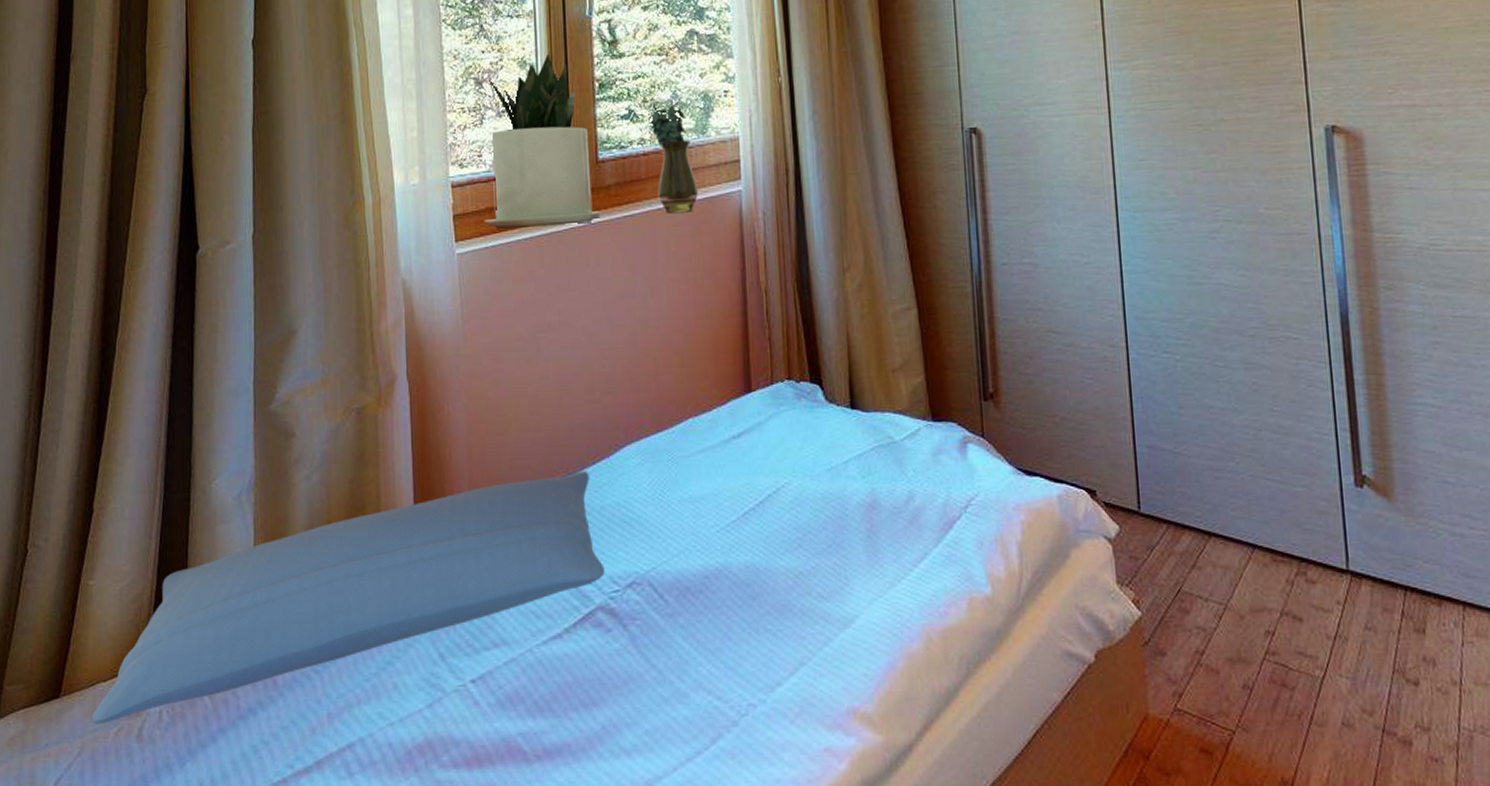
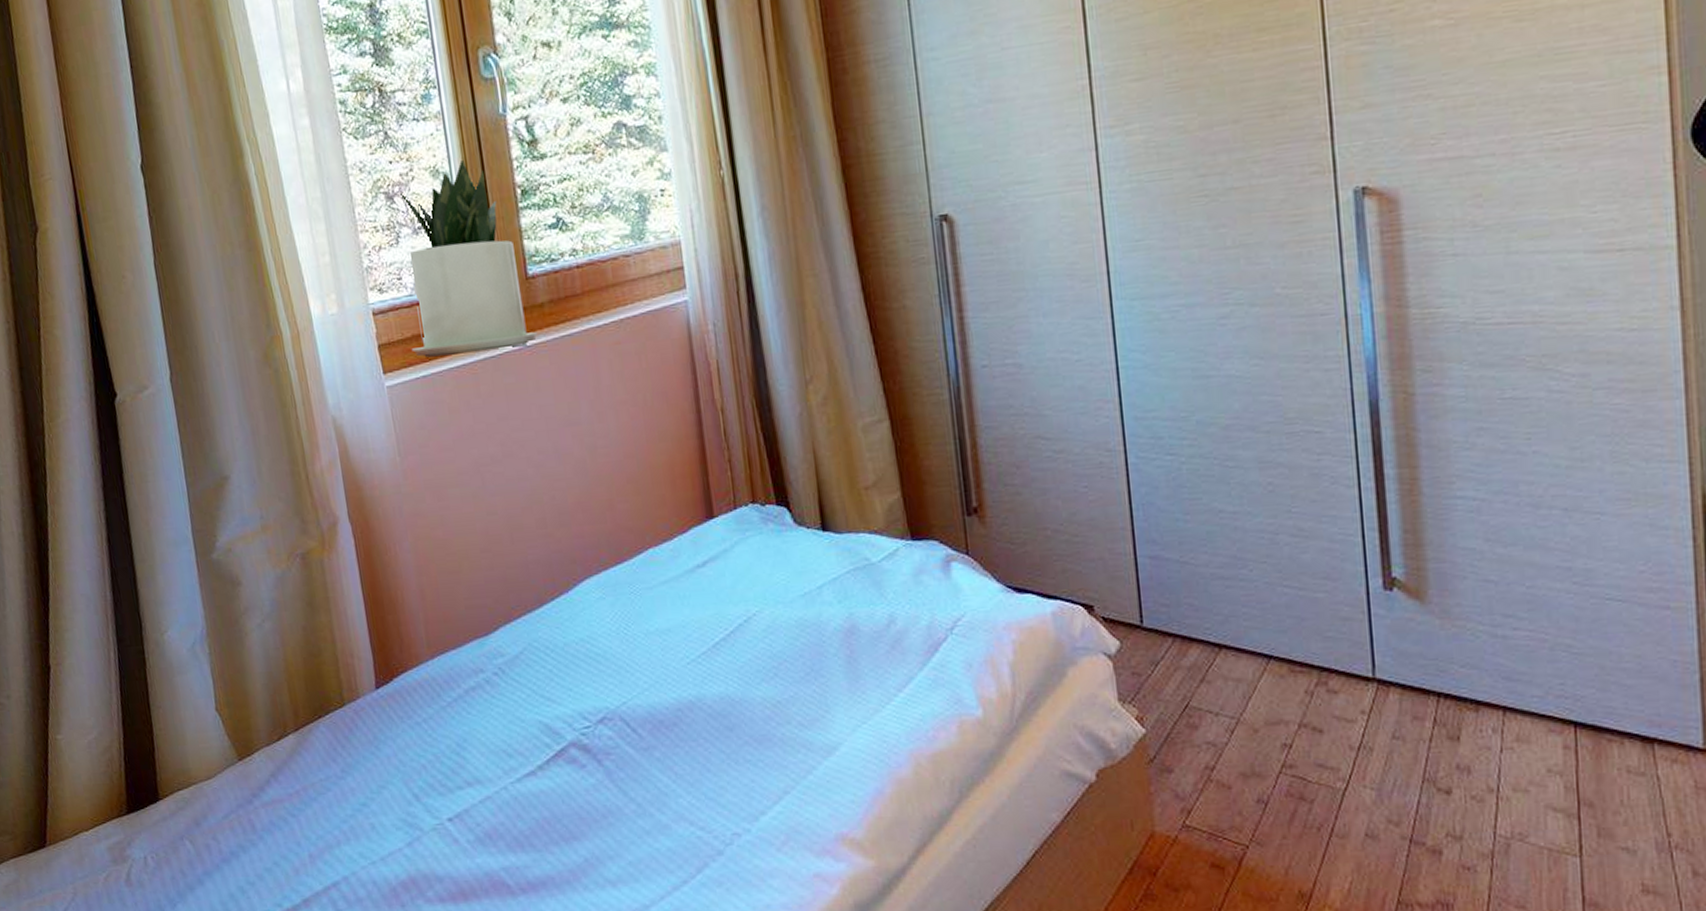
pillow: present [92,471,605,725] -> none [80,608,574,872]
vase: present [646,102,699,214] -> none [576,206,641,332]

